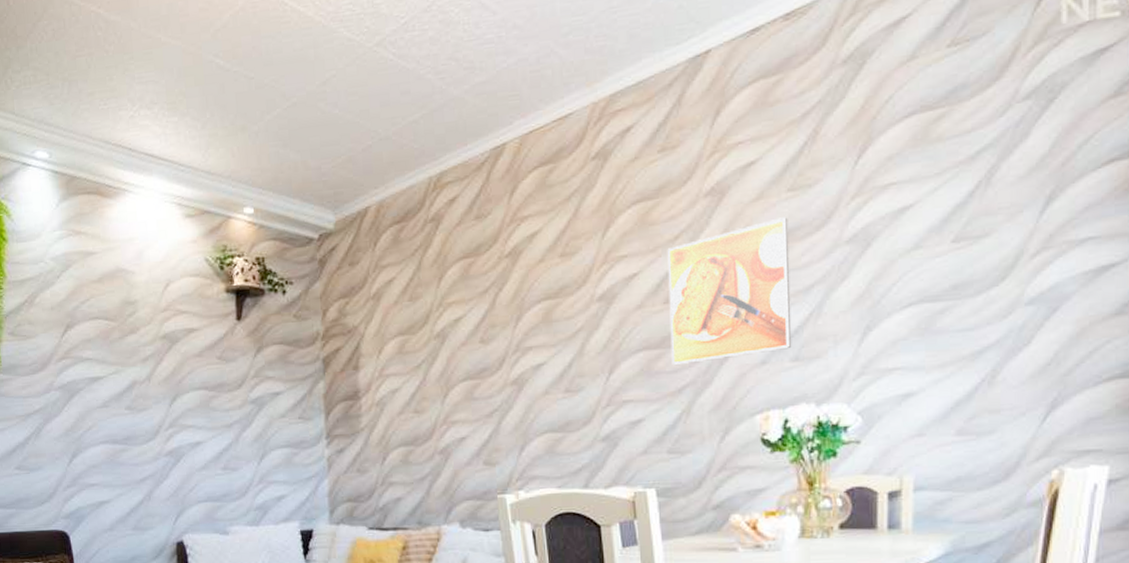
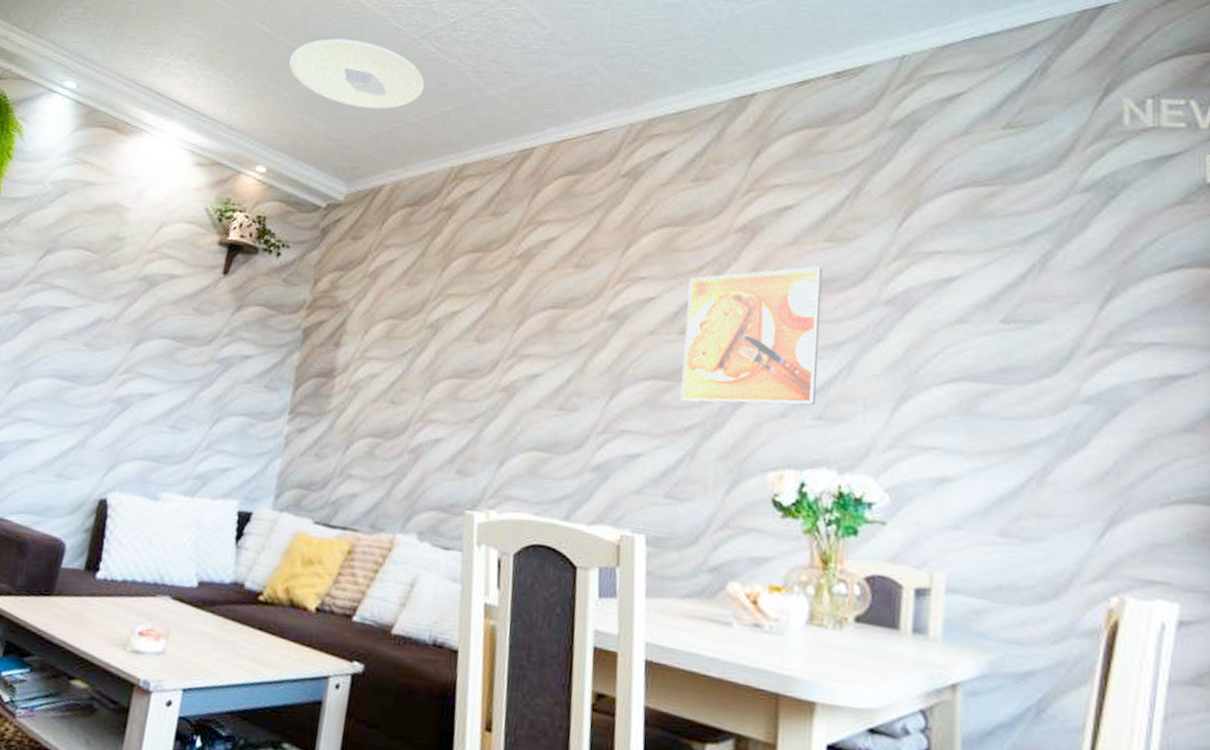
ceiling light: none [251,58,389,131] -> present [289,38,425,109]

